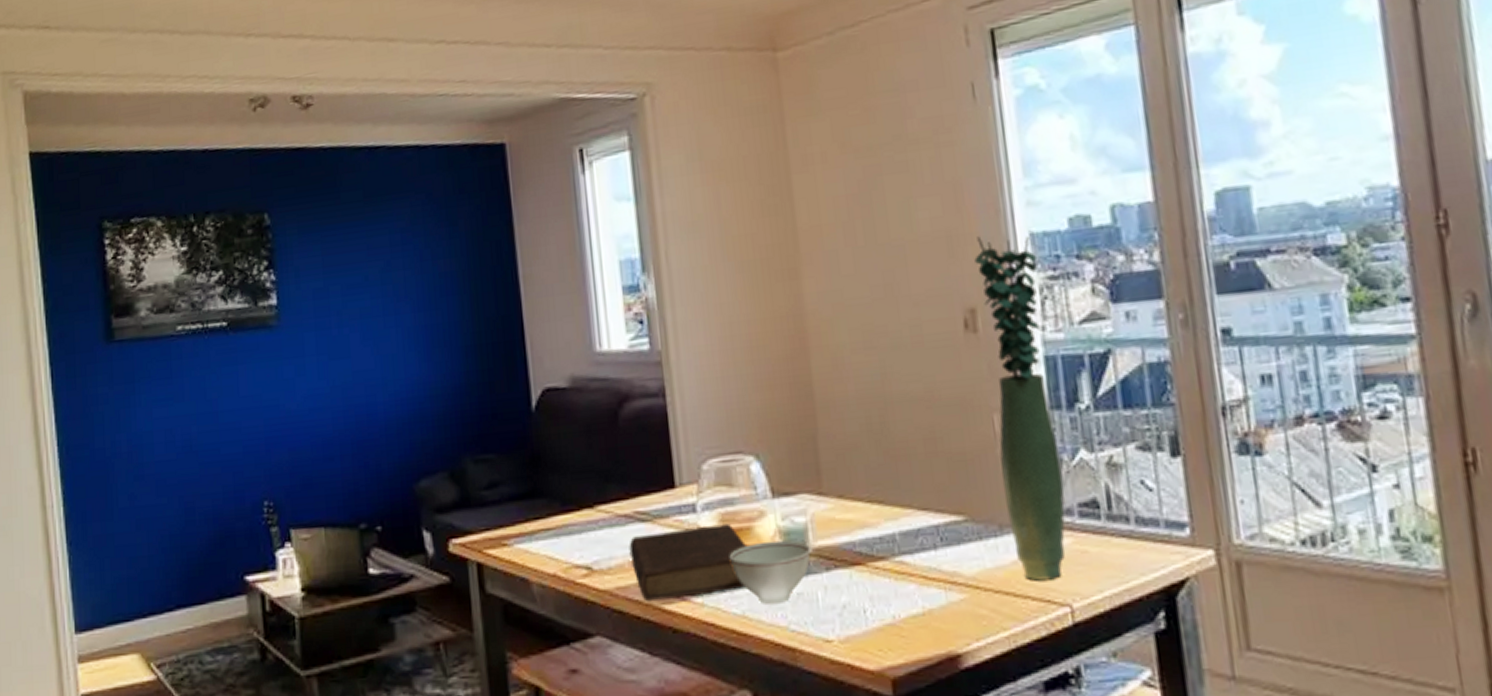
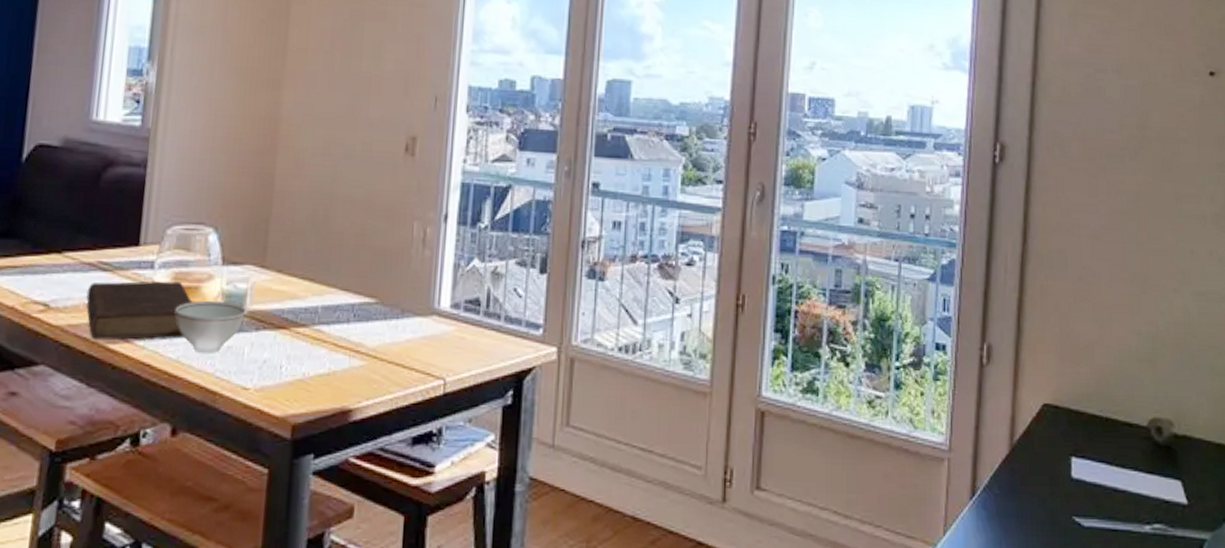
vase: present [974,236,1066,581] -> none [410,81,470,358]

